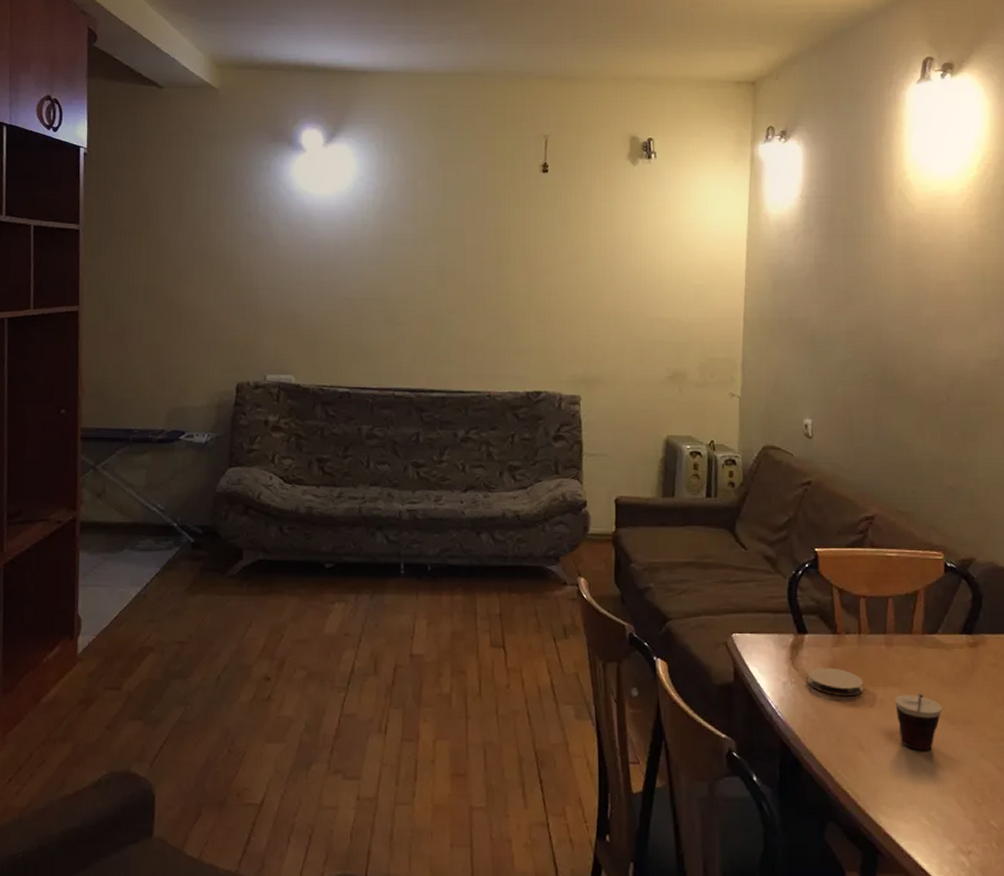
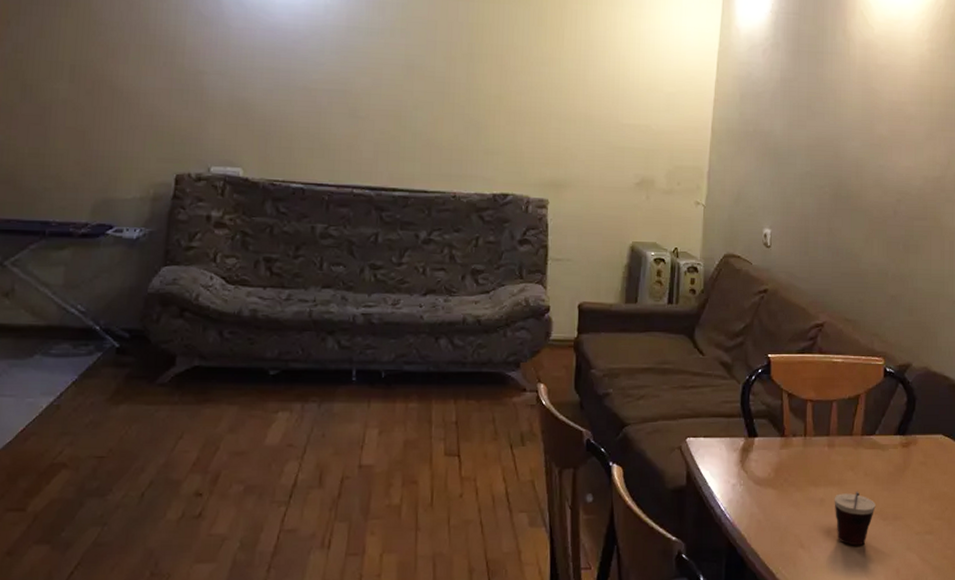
coaster: present [807,667,864,697] -> none [755,469,807,497]

